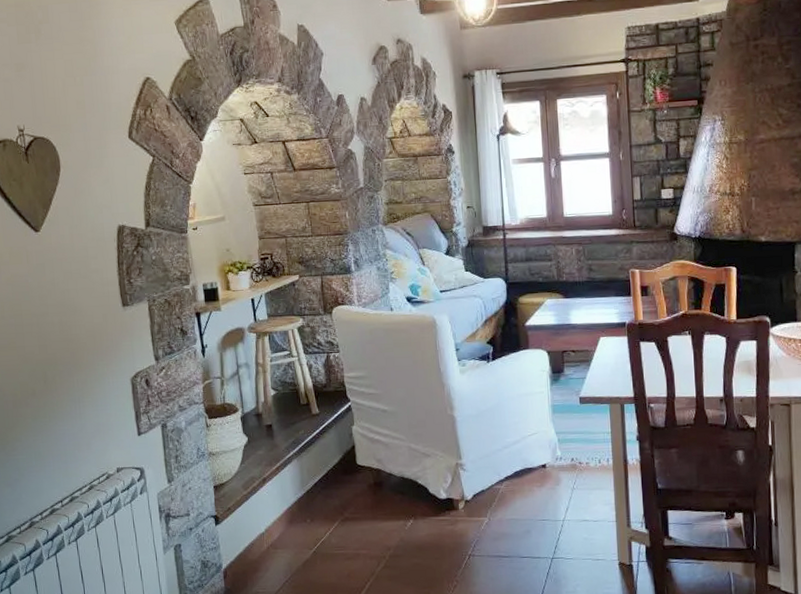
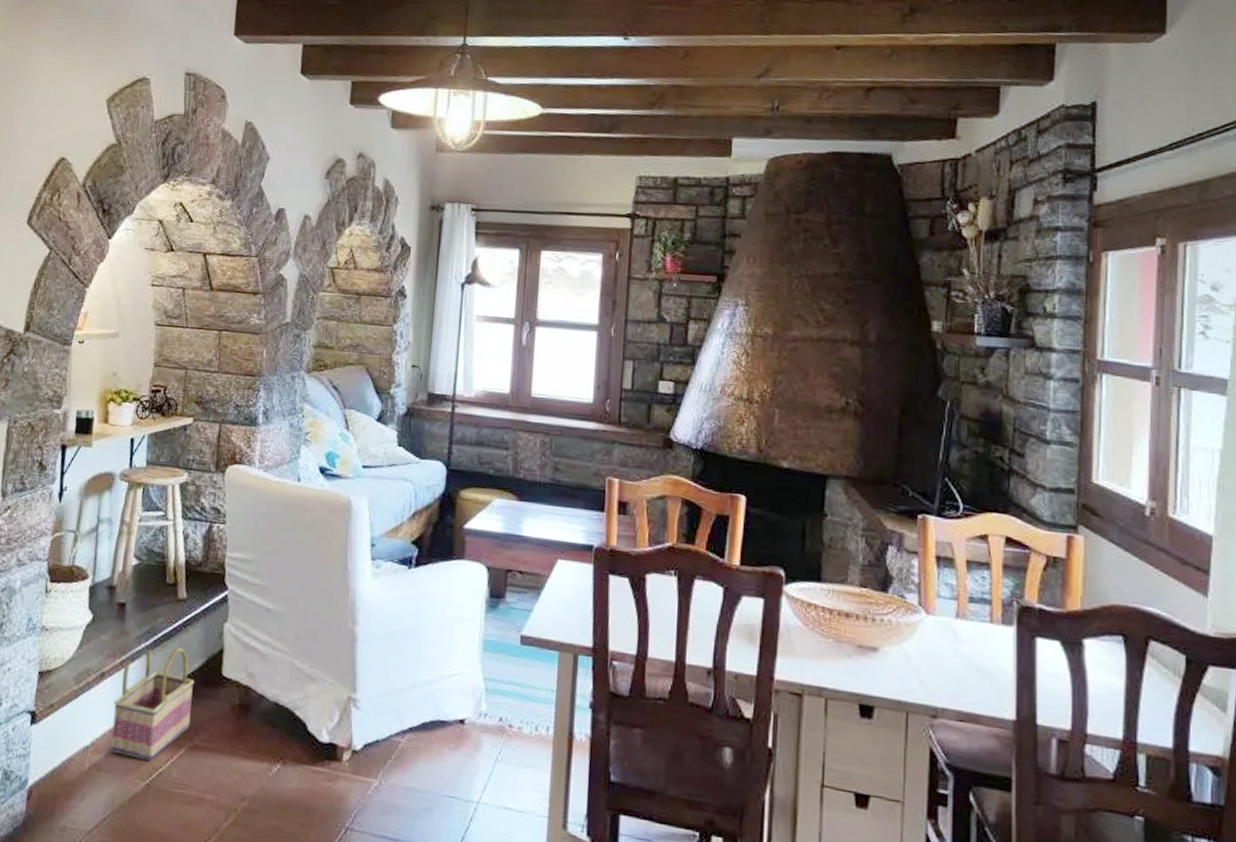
basket: none [277,449,339,535] -> present [111,647,195,761]

